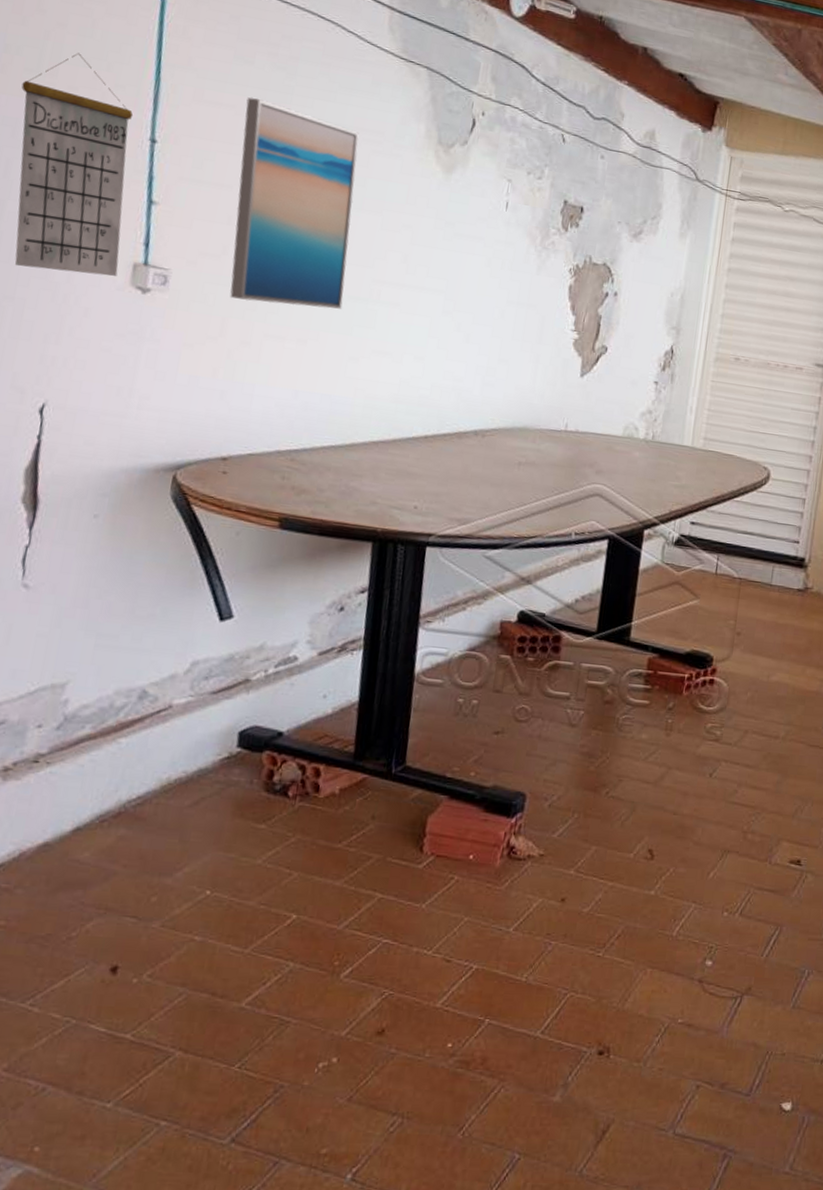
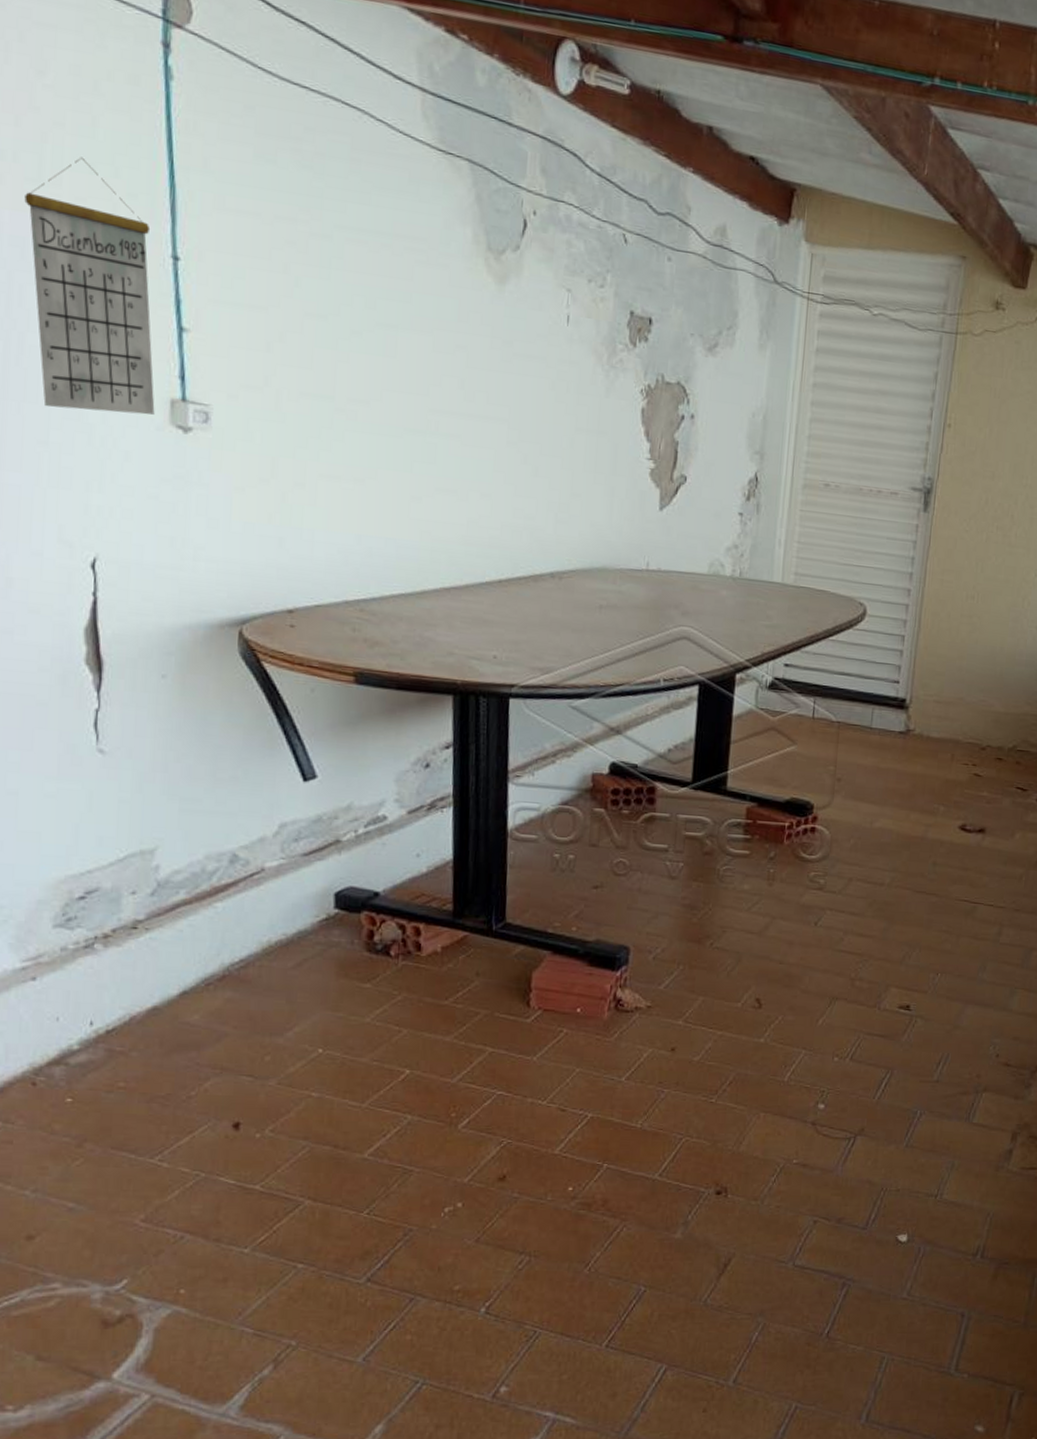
wall art: present [229,97,359,309] -> none [272,202,401,444]

